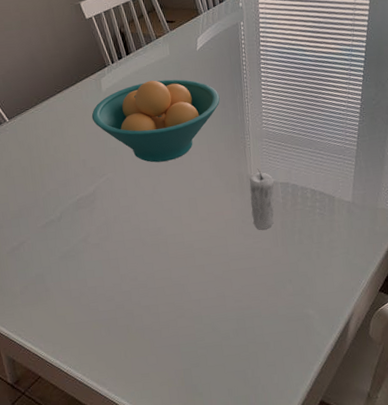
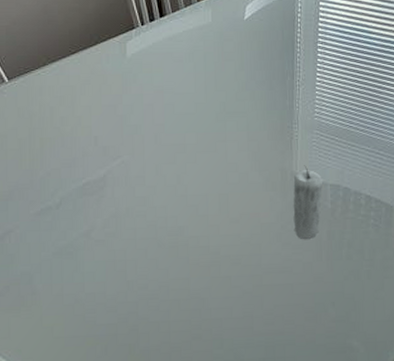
fruit bowl: present [91,79,220,163] -> none [110,50,267,147]

